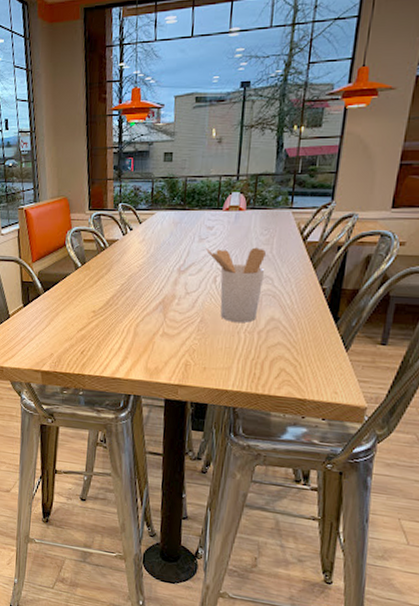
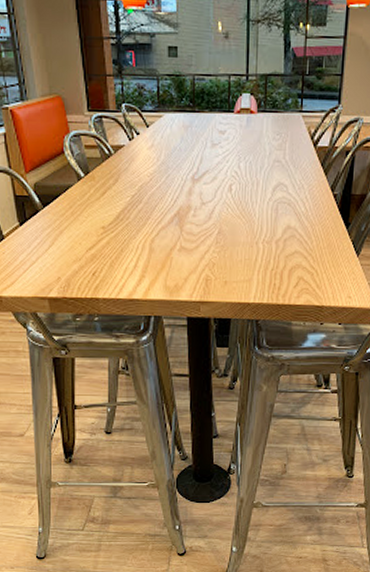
utensil holder: present [206,247,266,322] -> none [220,153,279,232]

